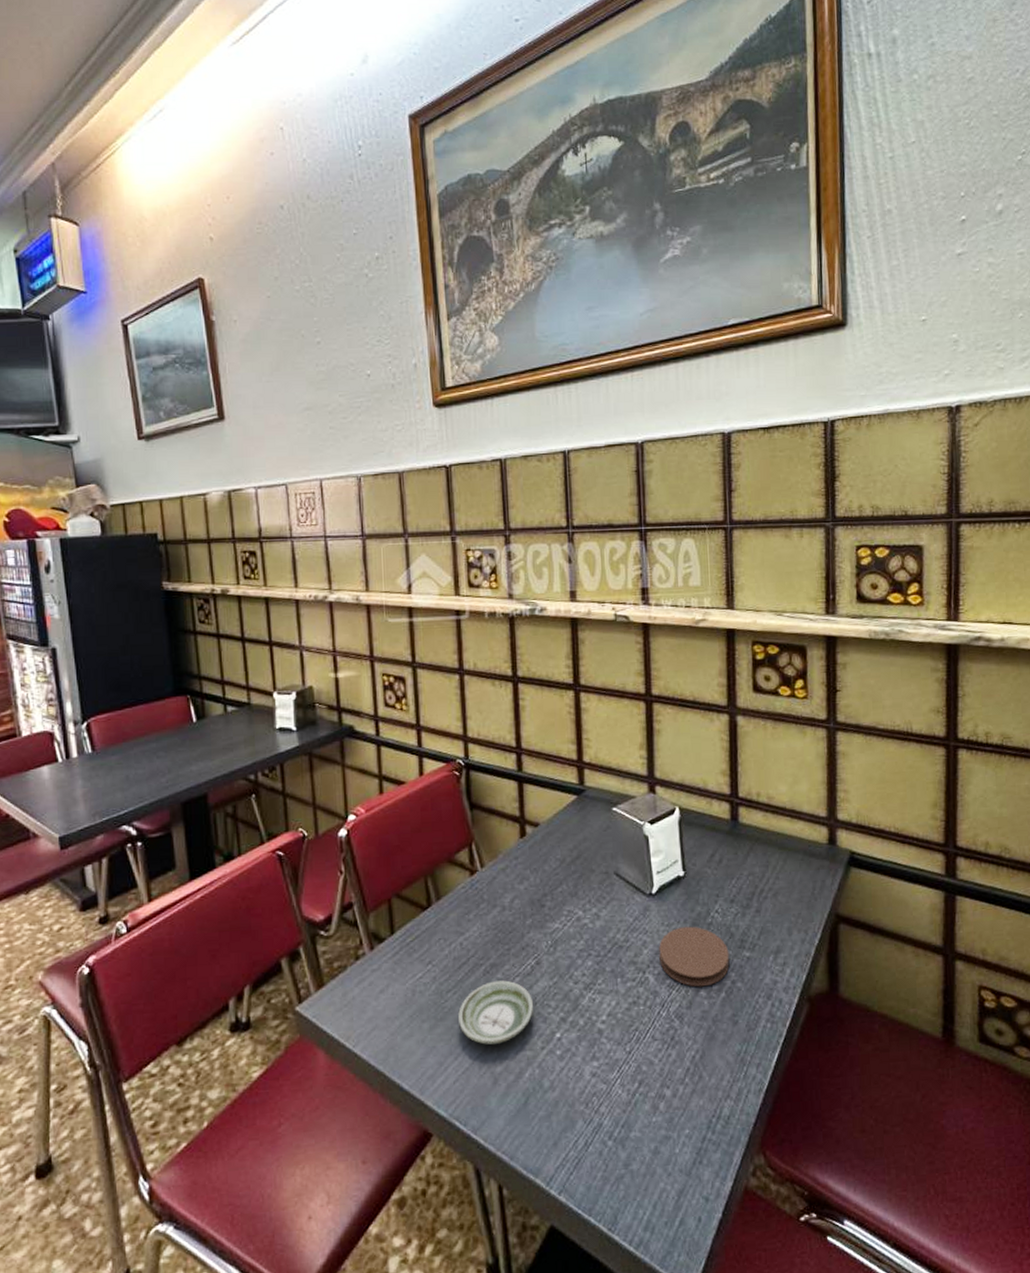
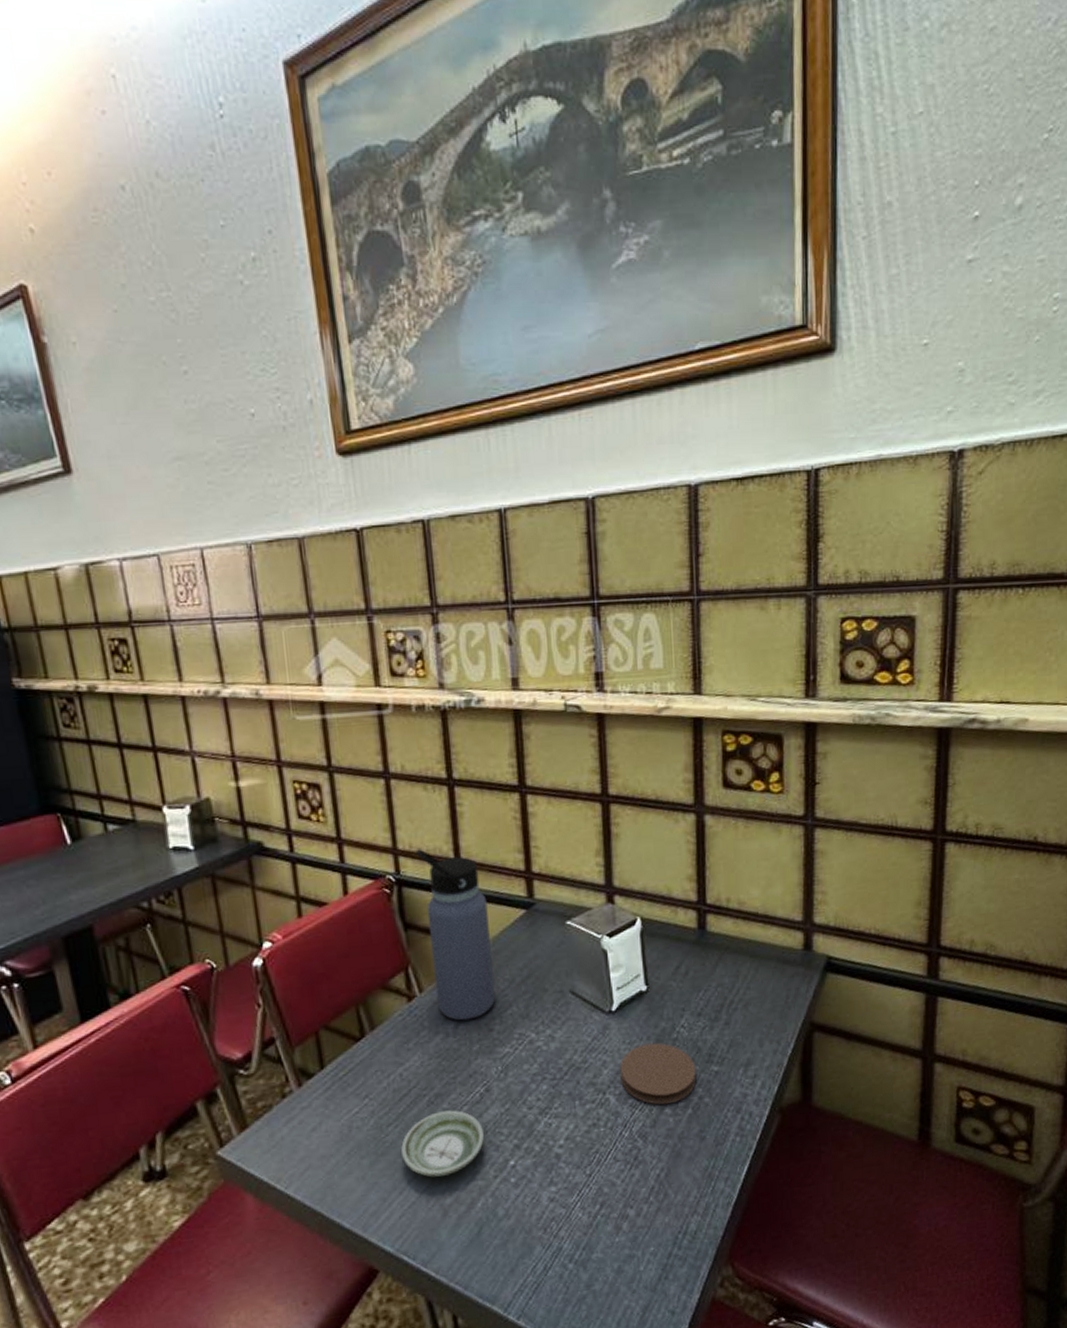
water bottle: none [483,737,548,896] -> present [415,849,496,1021]

